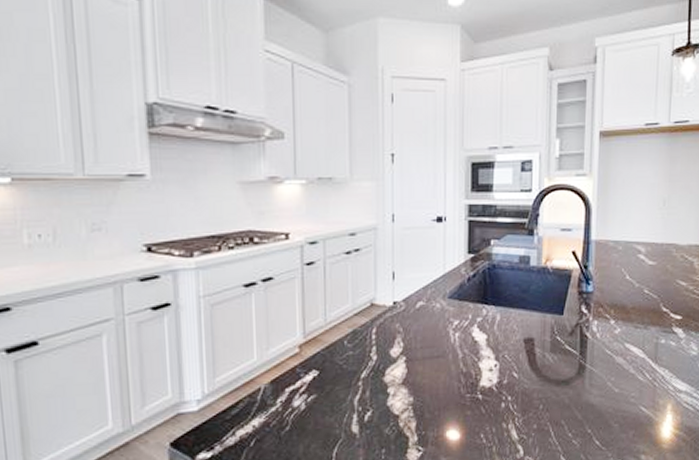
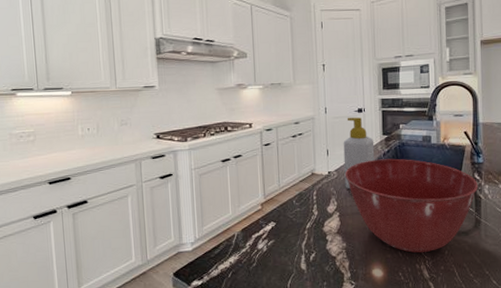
soap bottle: none [415,228,456,326] -> present [343,117,375,190]
mixing bowl: none [415,285,586,409] -> present [344,158,479,253]

